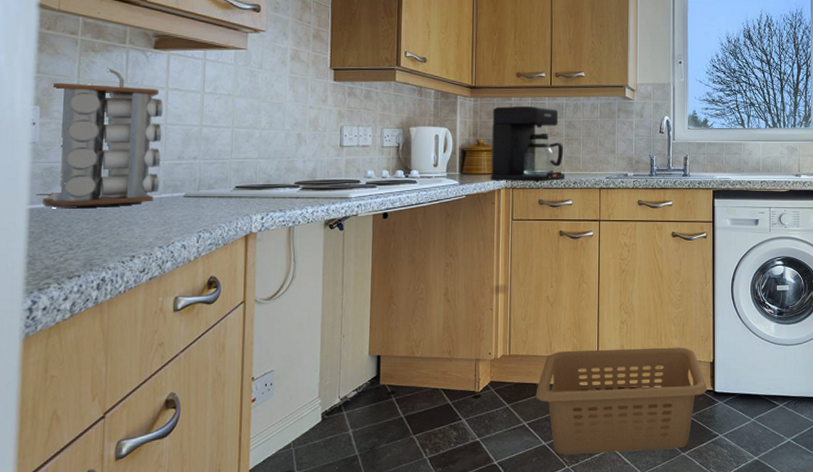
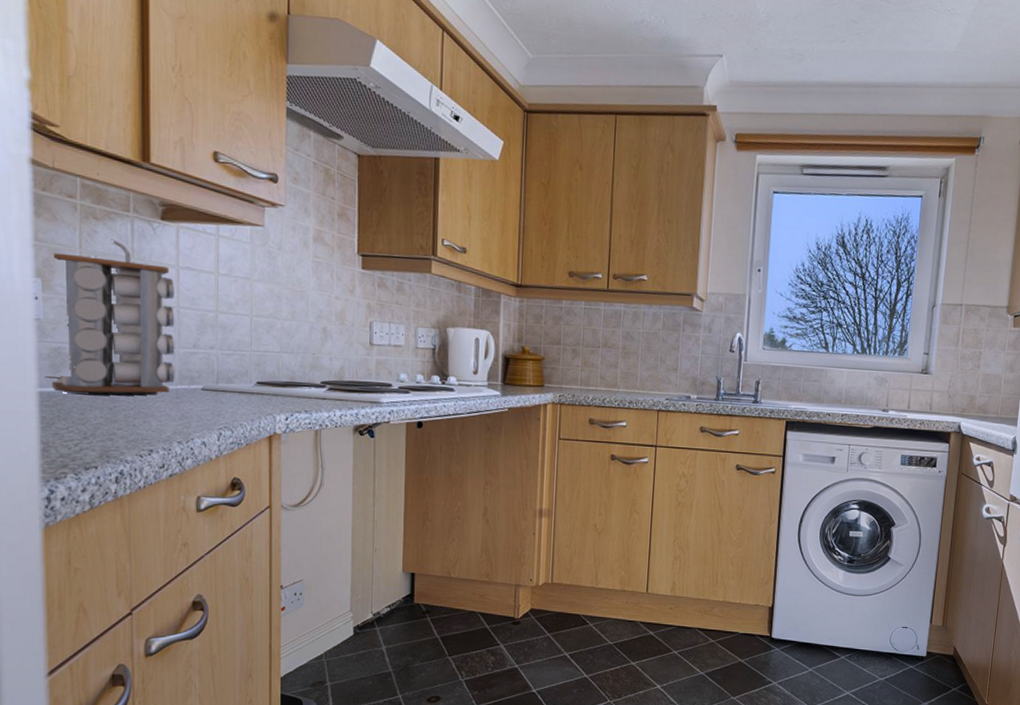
coffee maker: present [490,106,565,183] -> none [535,310,620,400]
laundry basket: present [536,347,707,455] -> none [578,583,764,693]

